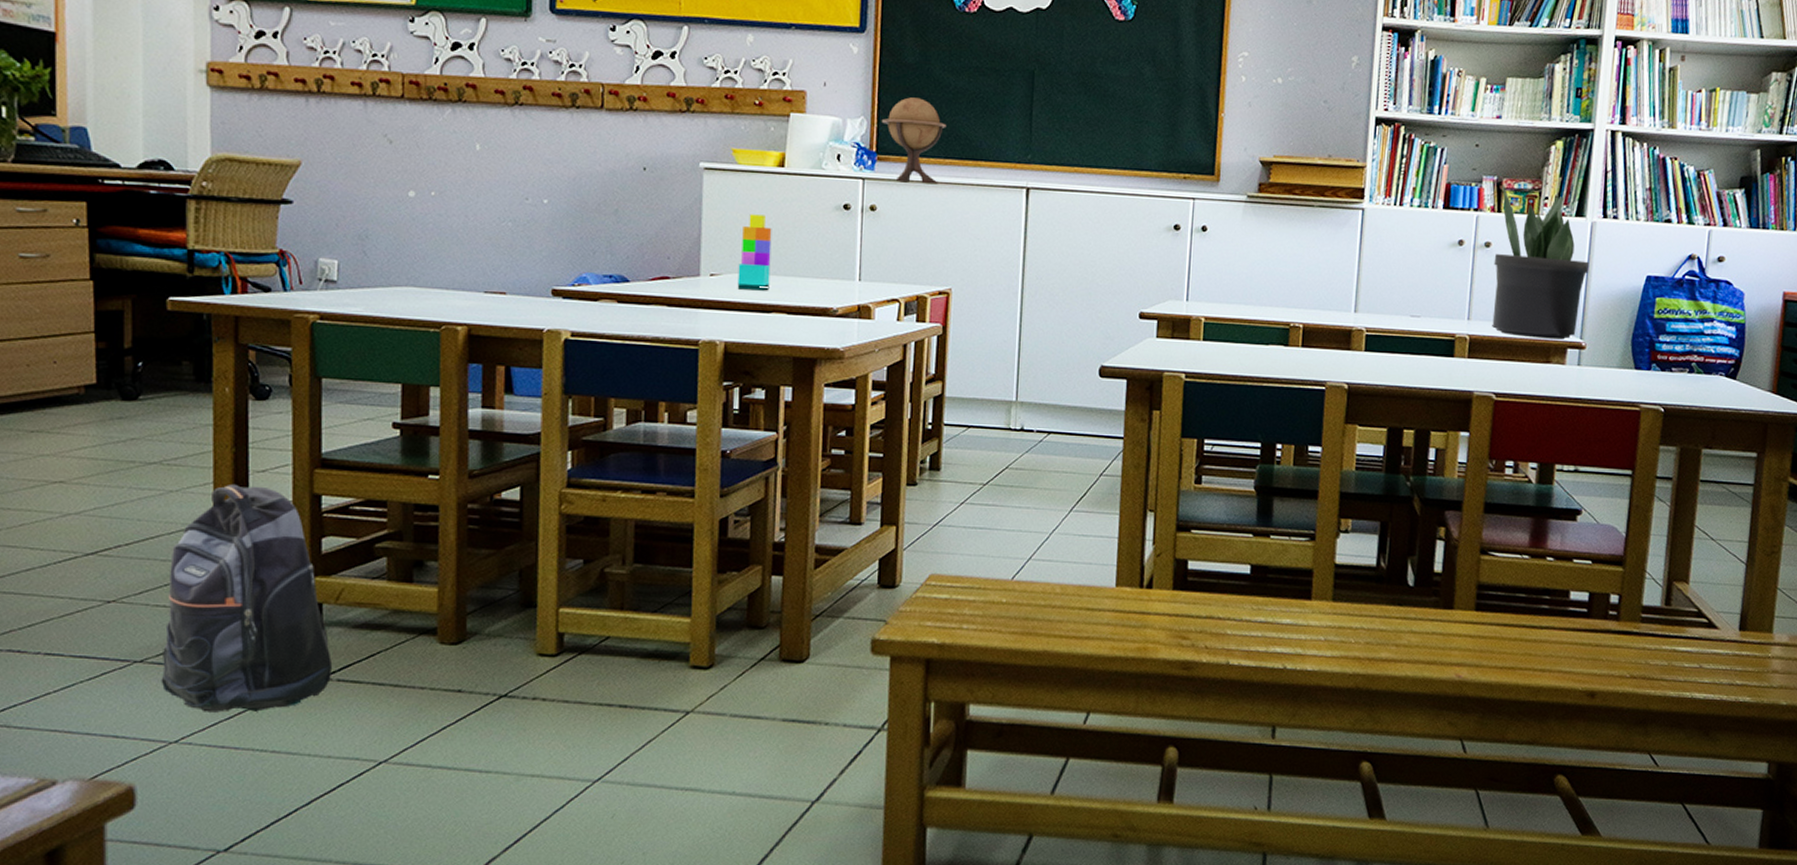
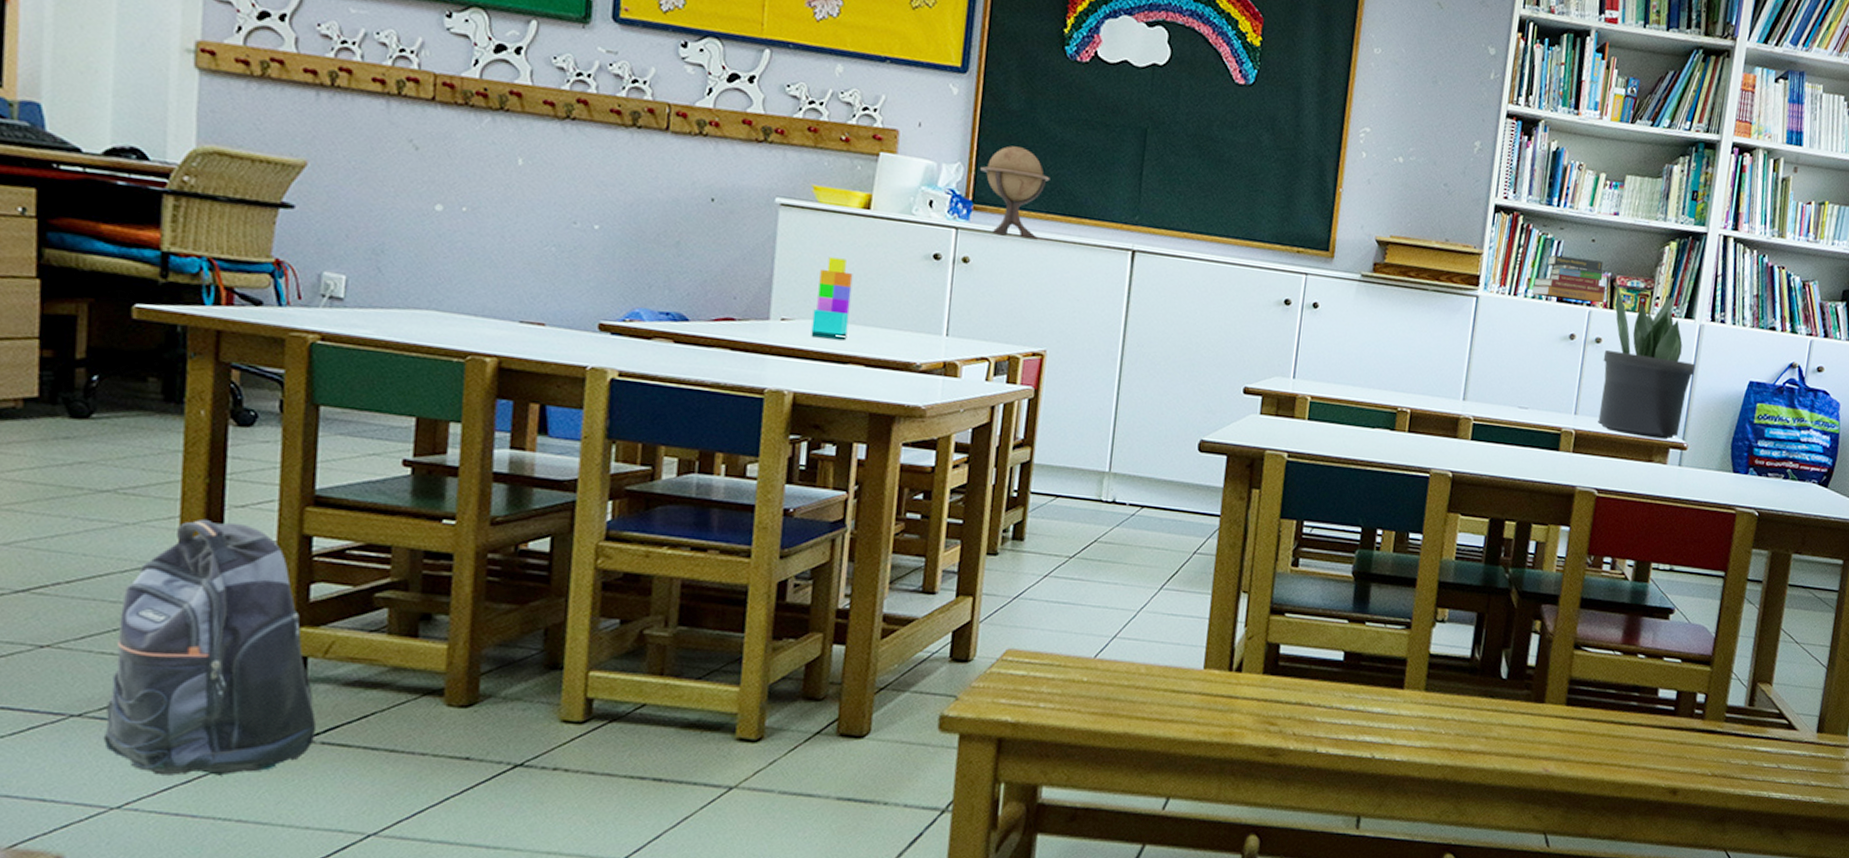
books: none [1417,162,1492,208] -> present [1531,254,1606,304]

